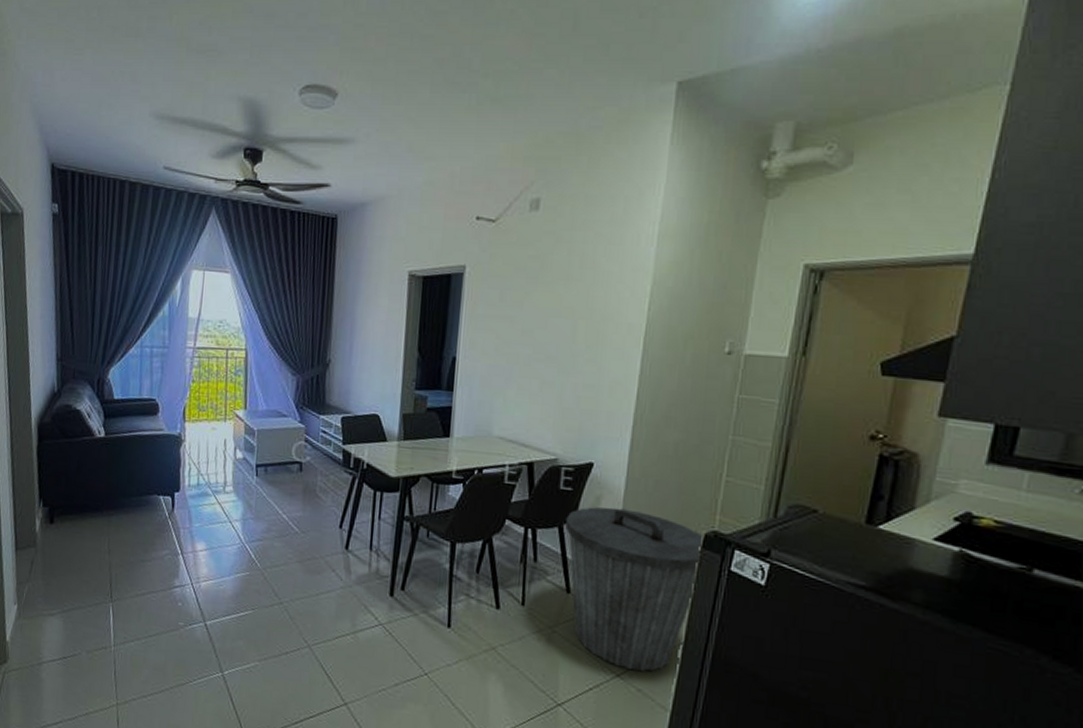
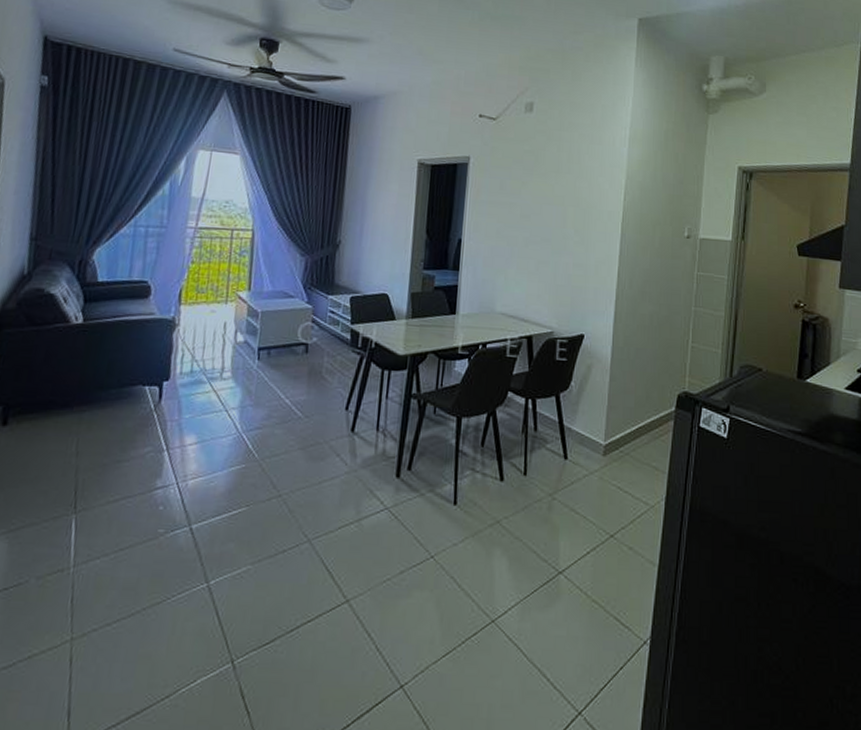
trash can: present [565,507,703,672] -> none [561,375,677,530]

